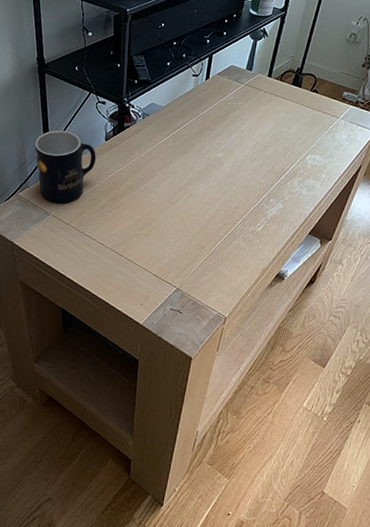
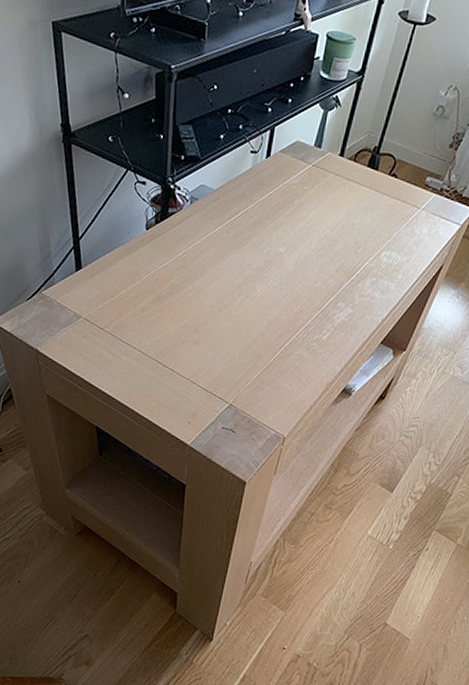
mug: present [34,130,97,204] -> none [60,215,136,305]

